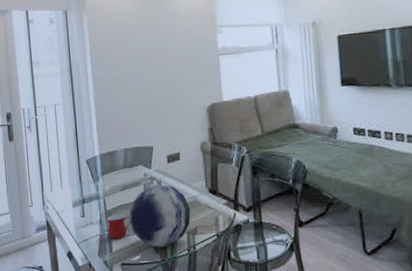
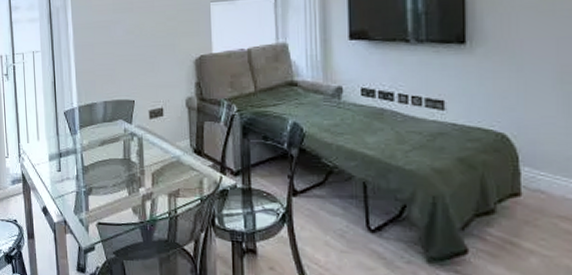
mug: present [107,214,131,240] -> none [84,171,109,197]
decorative orb: present [129,184,191,247] -> none [107,141,173,209]

